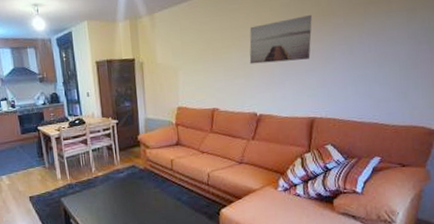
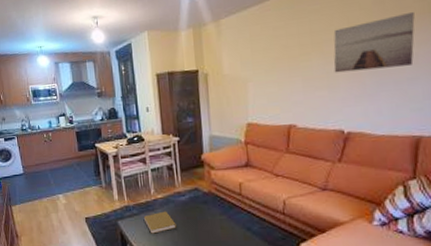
book: none [85,187,116,208] -> present [143,211,177,234]

